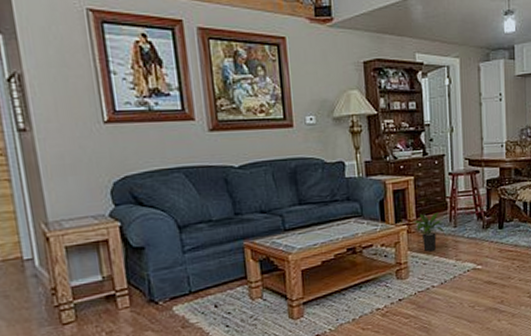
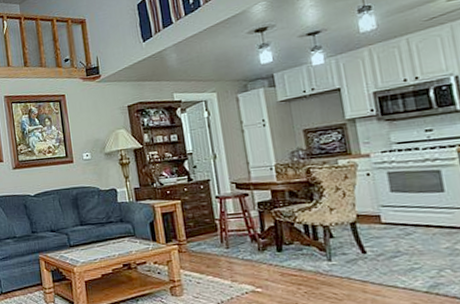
potted plant: present [412,212,444,252] -> none [182,234,216,272]

